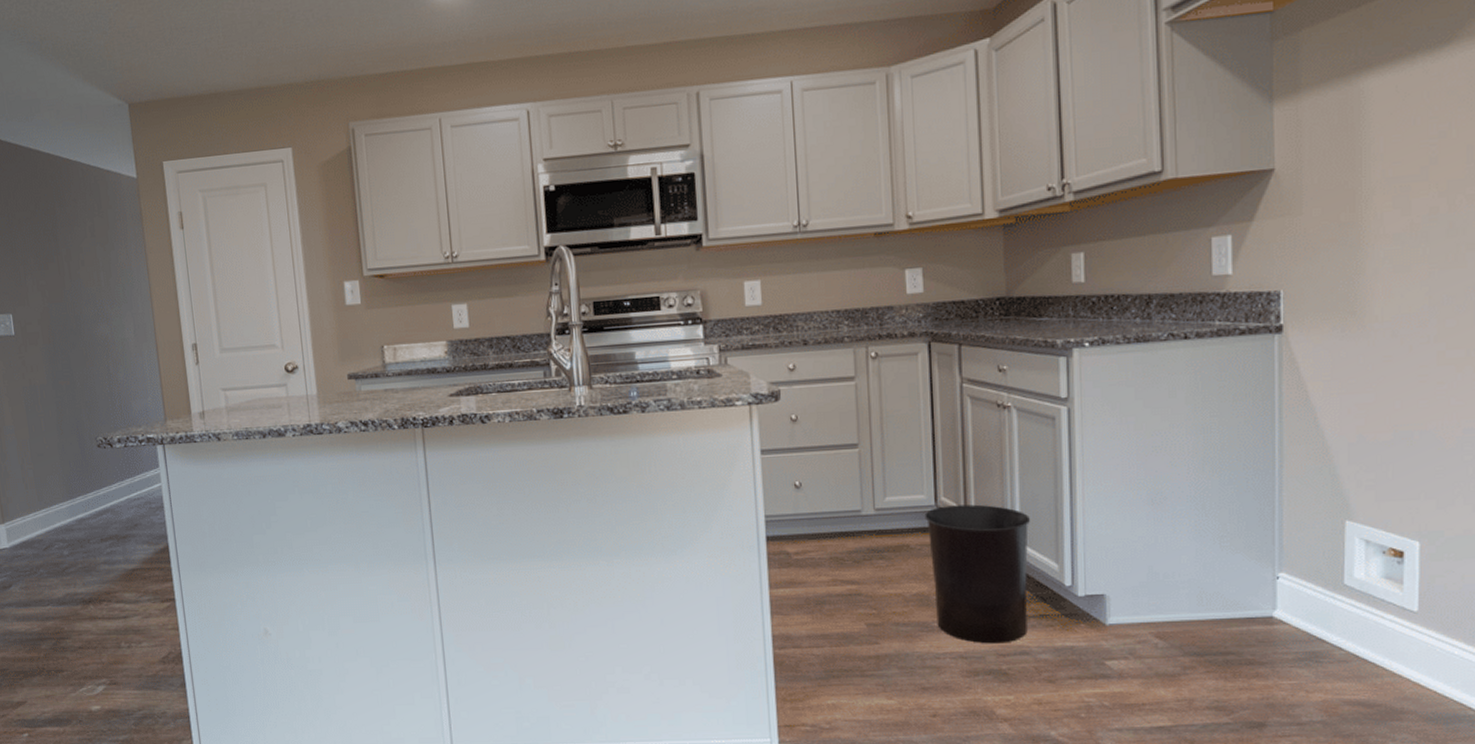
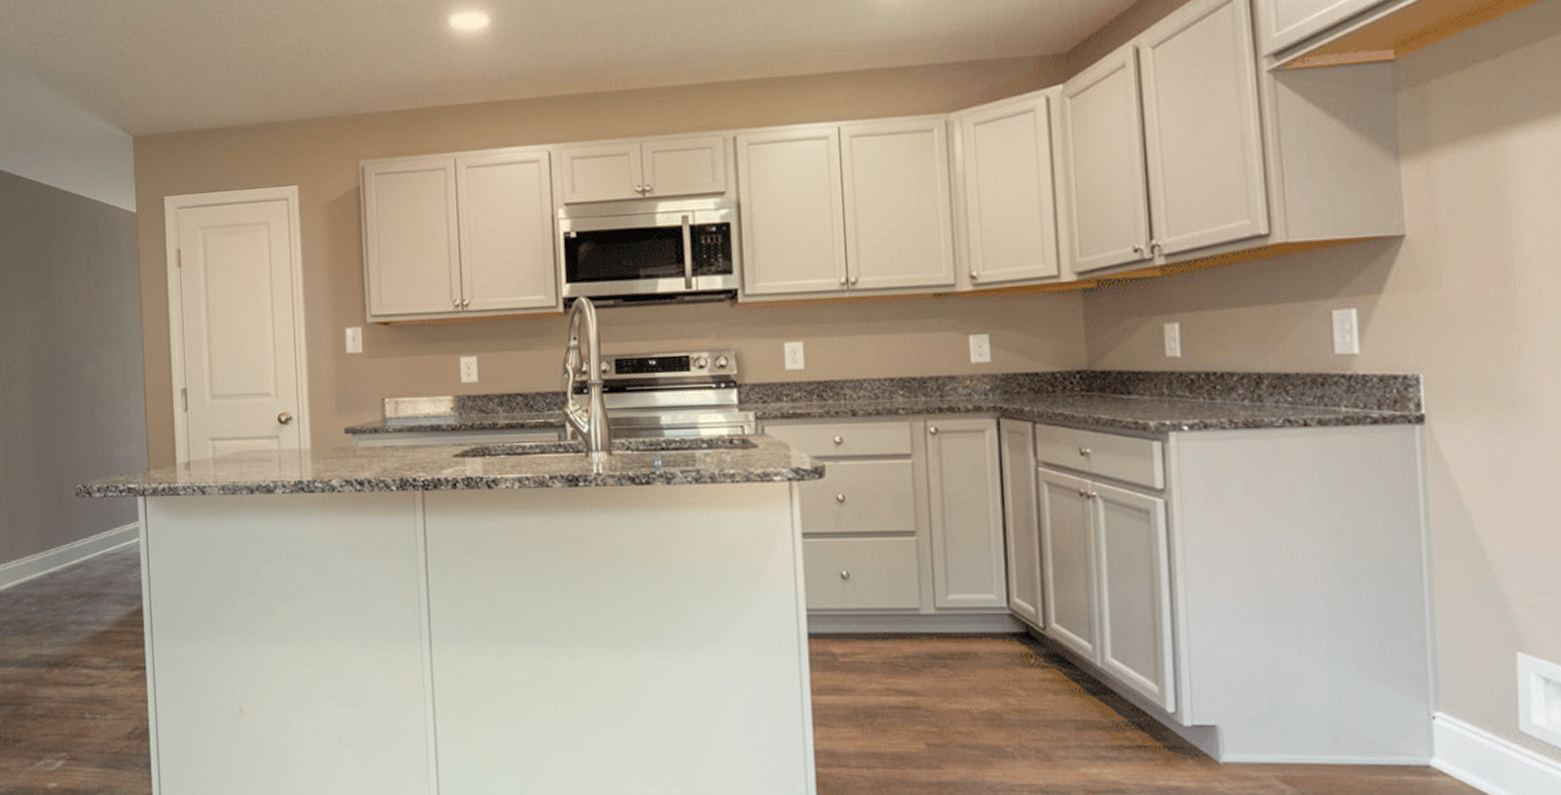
waste bin: present [924,504,1031,644] -> none [995,608,1124,778]

